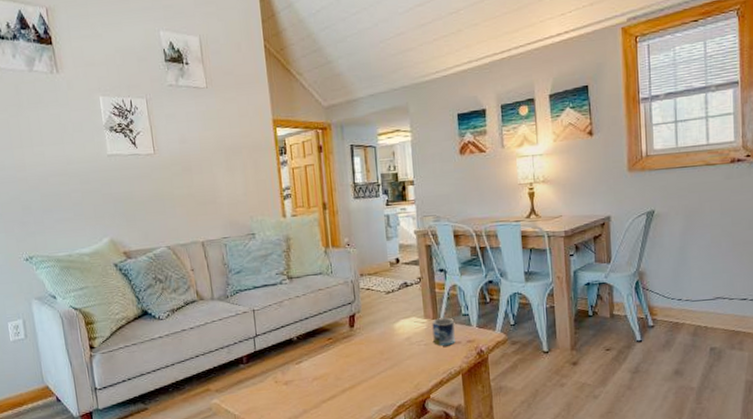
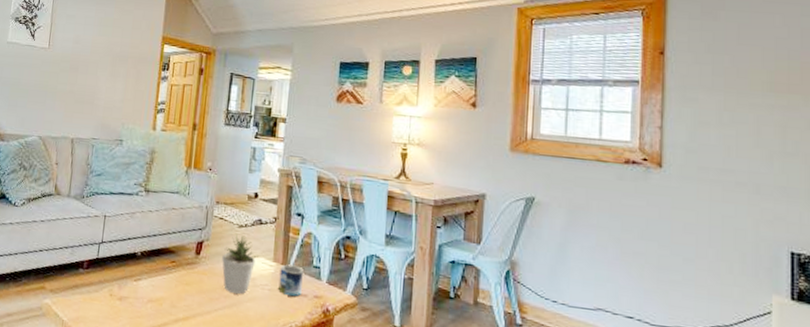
potted plant: none [375,300,410,355] -> present [222,235,258,294]

